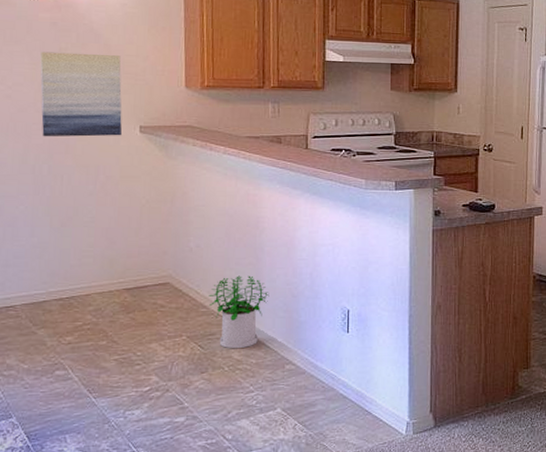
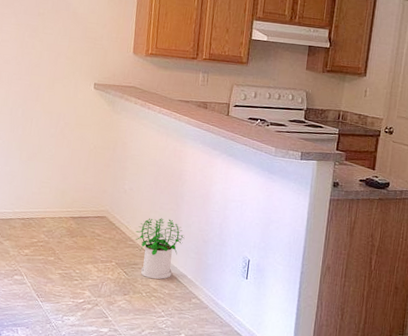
wall art: present [40,52,123,137] -> none [20,15,85,90]

